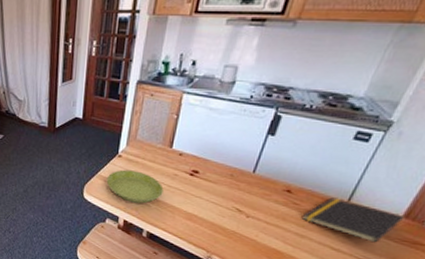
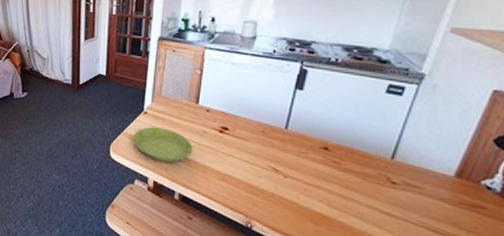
notepad: present [301,197,404,243] -> none [344,155,456,206]

